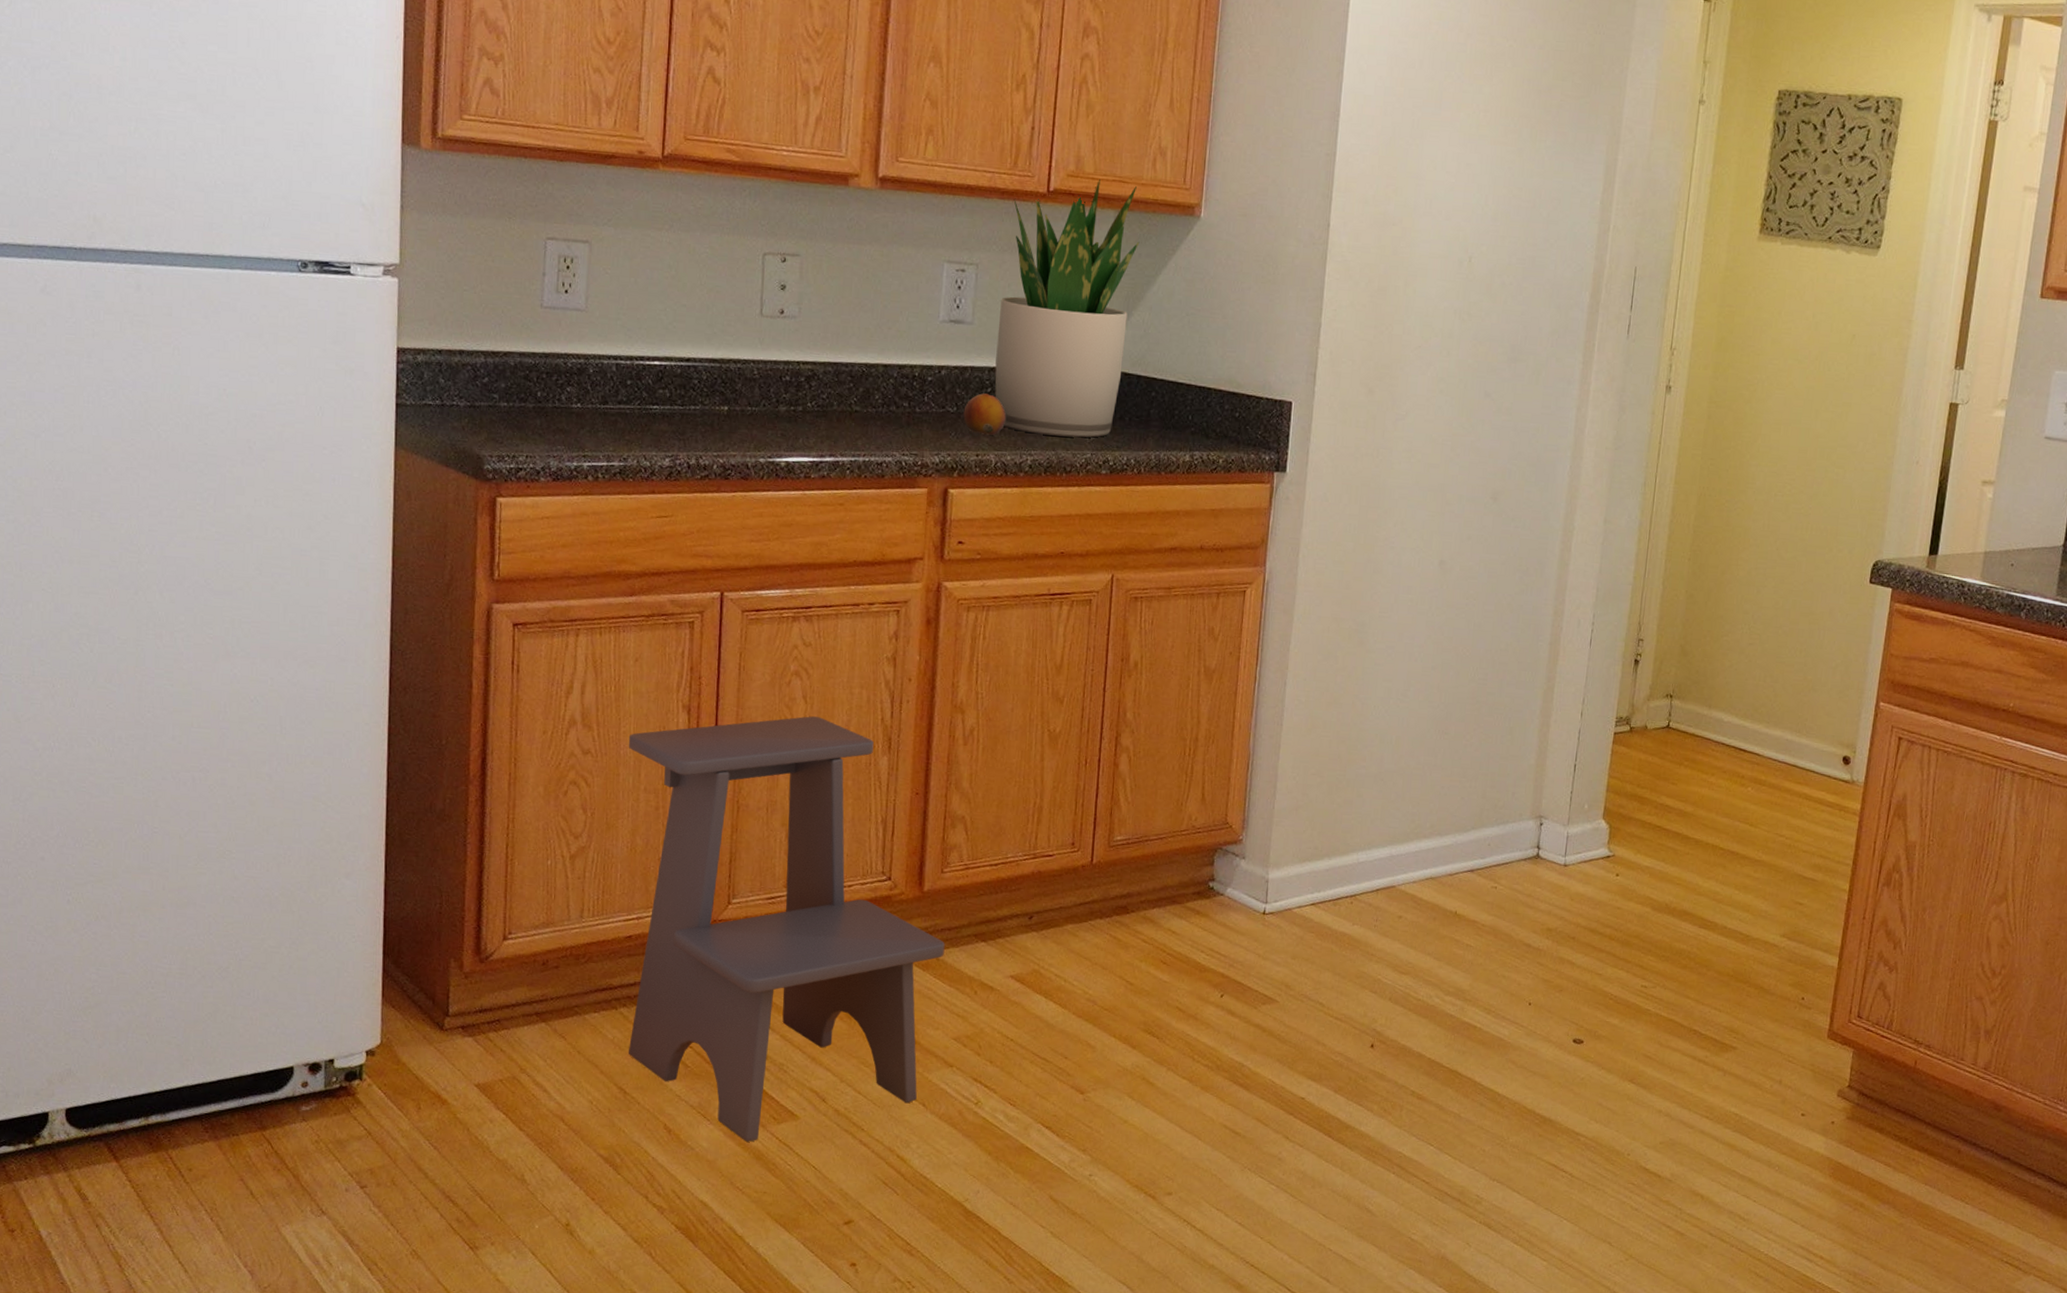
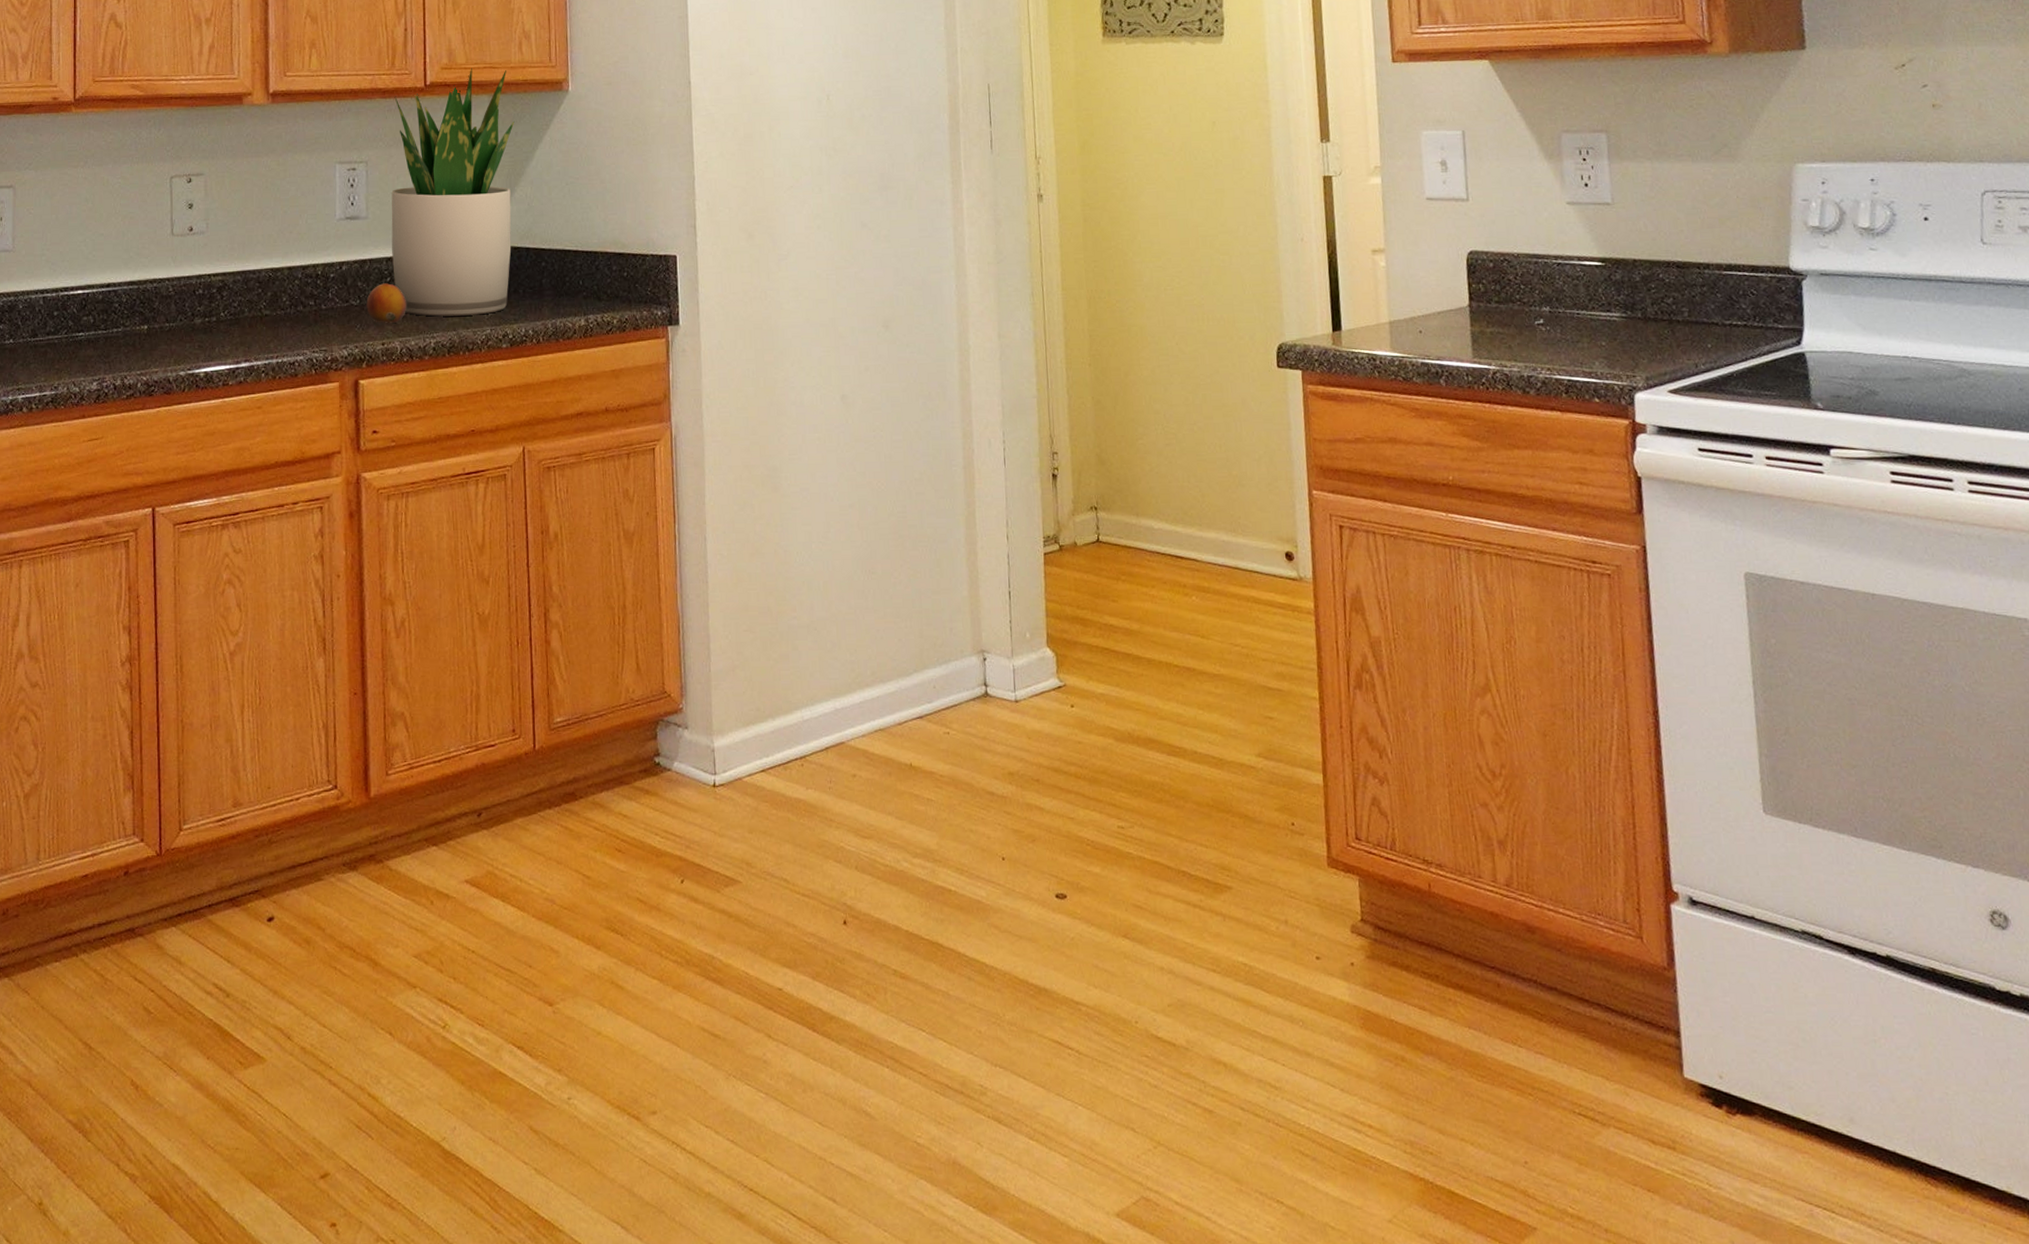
step stool: present [628,716,945,1142] -> none [74,624,397,1092]

